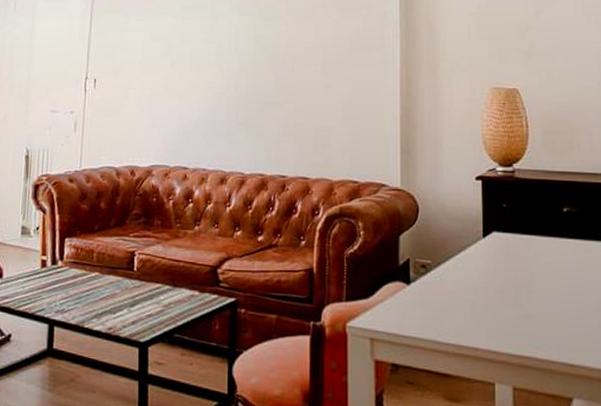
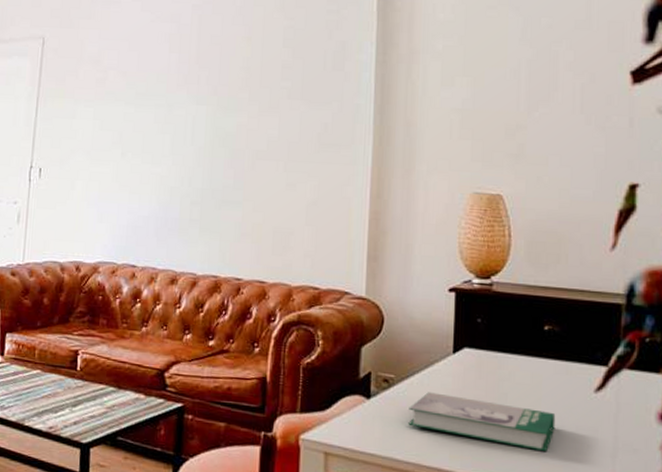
book: none [446,275,579,327] -> present [408,392,556,452]

